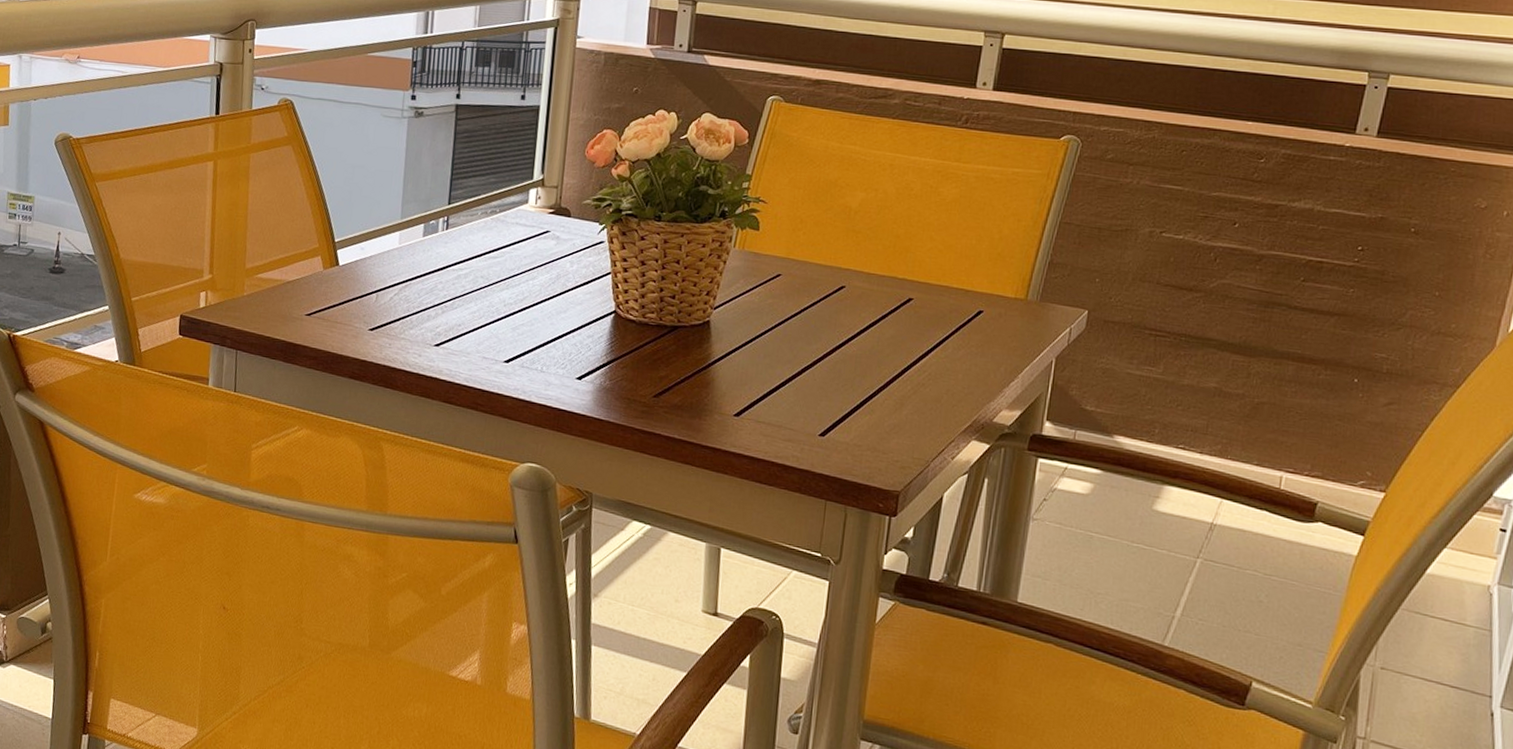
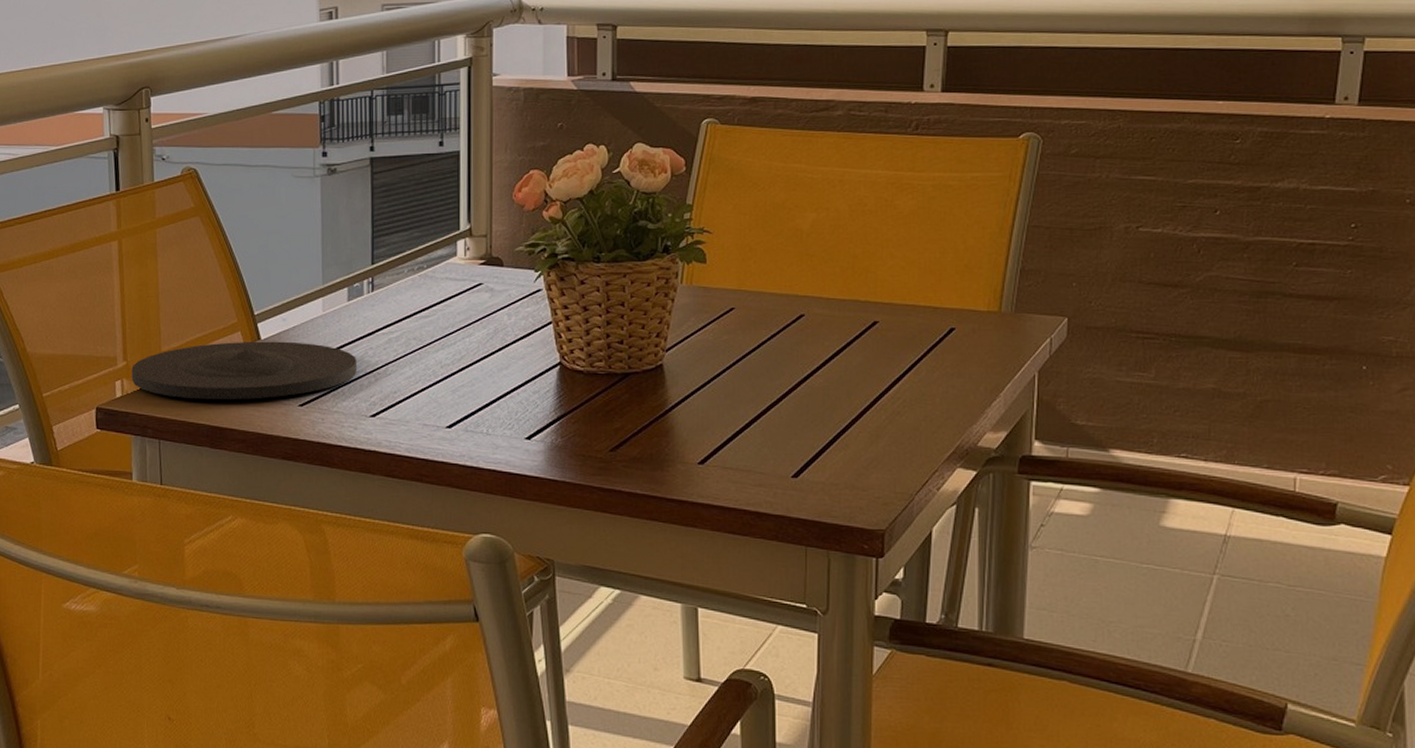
plate: none [215,265,427,321] -> present [131,341,358,400]

